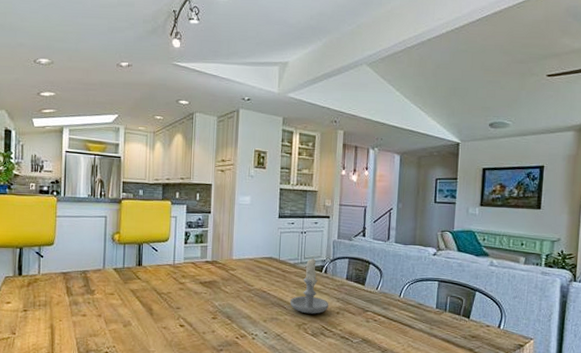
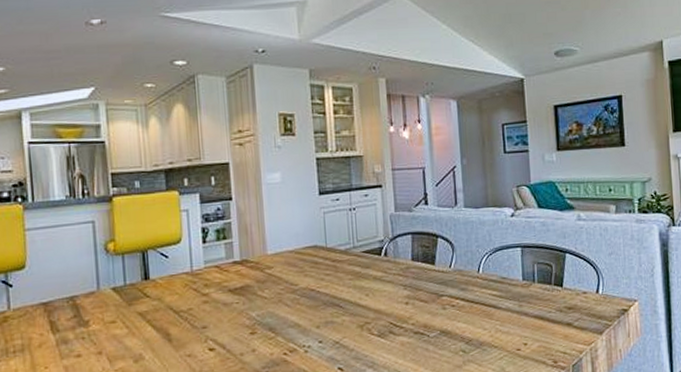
candle: present [289,256,329,314] -> none [346,237,395,310]

